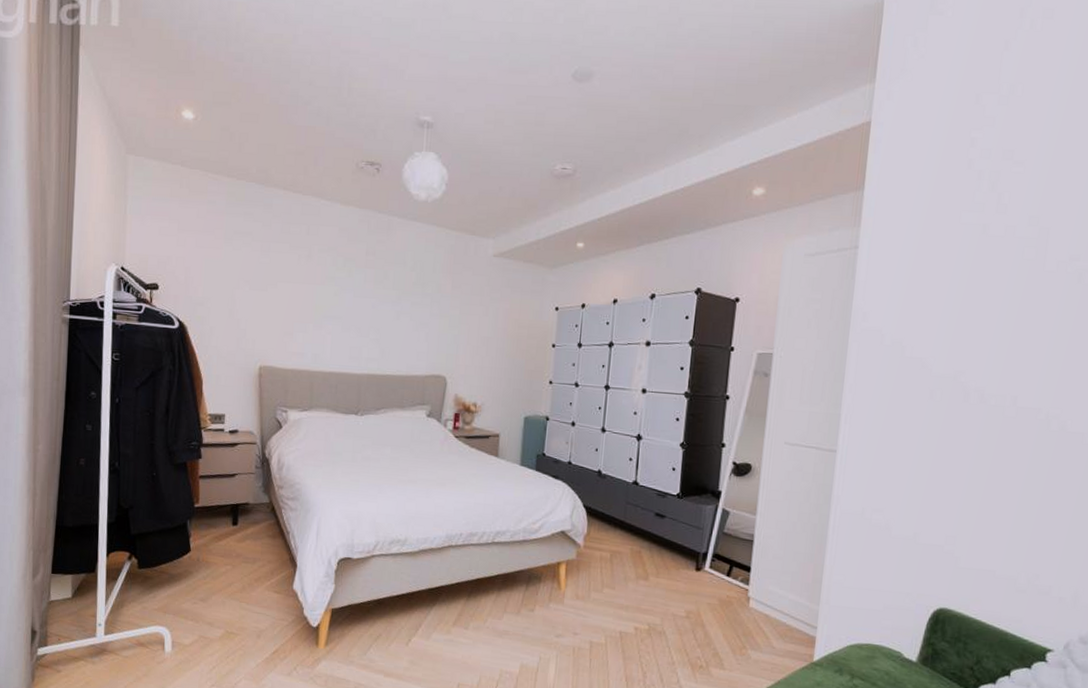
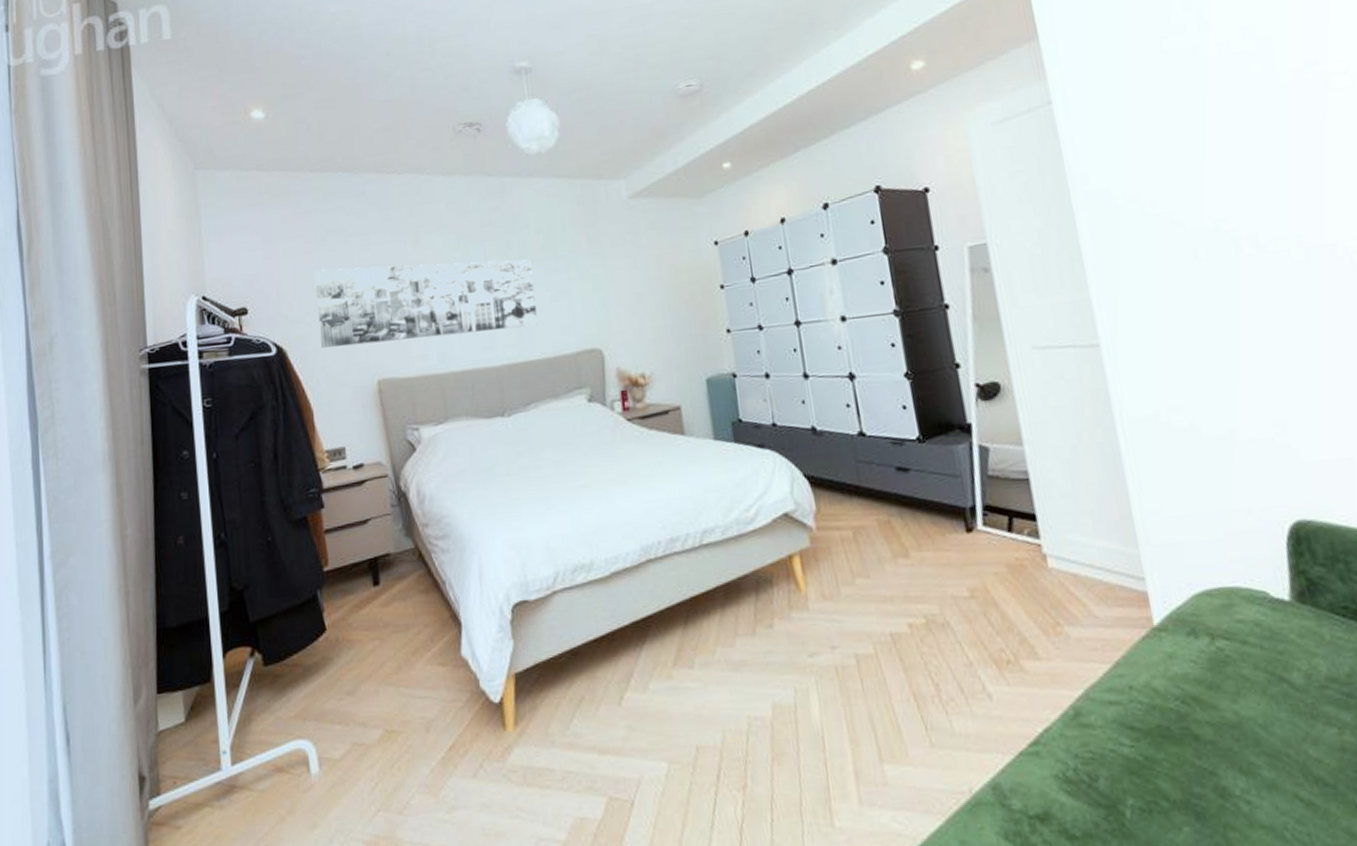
wall art: none [216,264,402,347] -> present [313,259,538,348]

